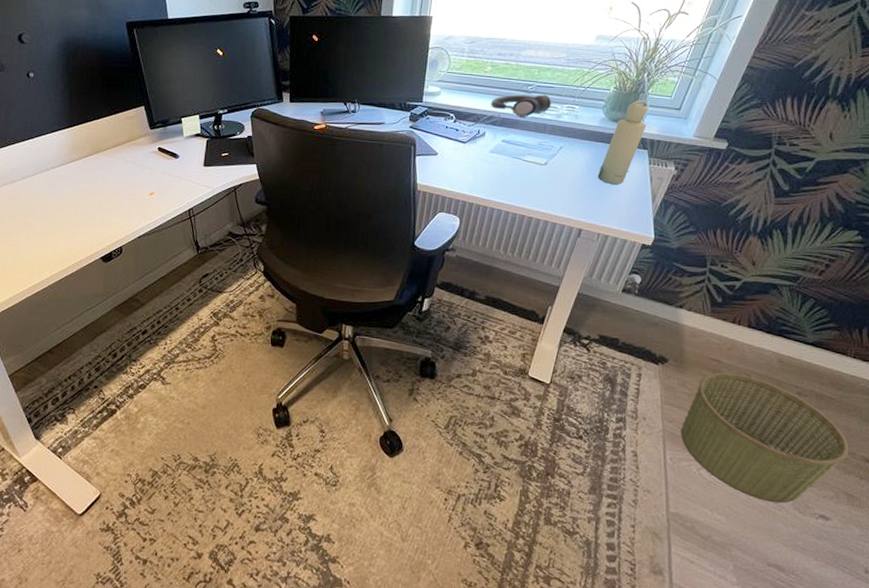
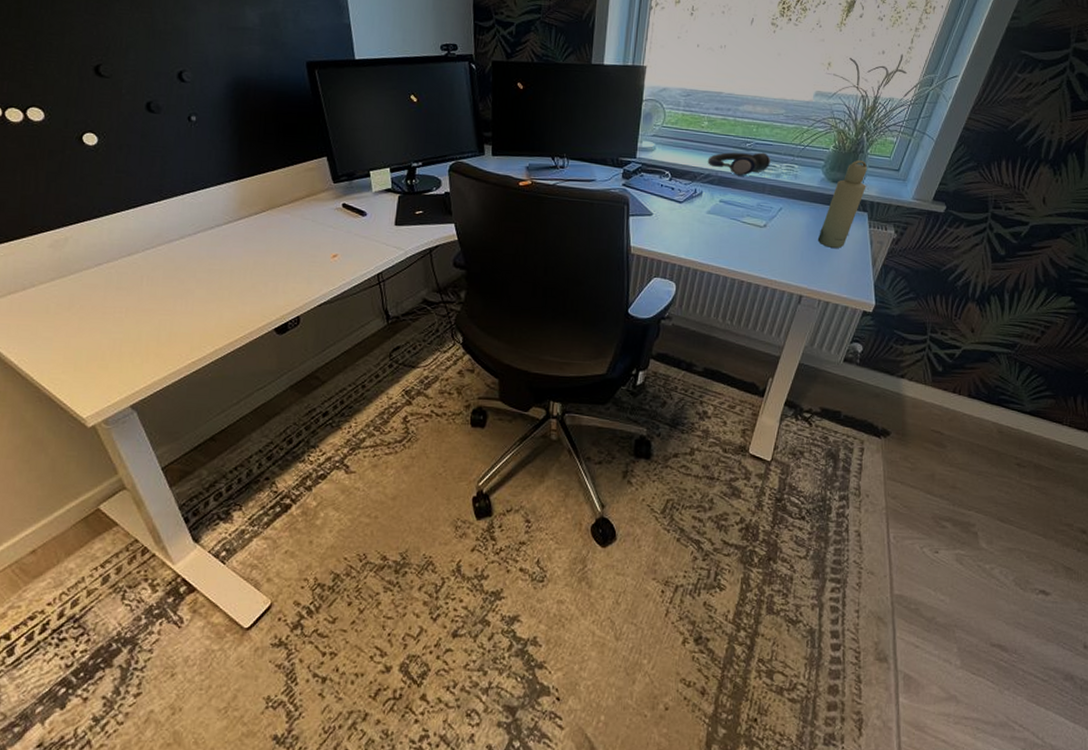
basket: present [680,370,849,503] -> none [904,441,1067,579]

